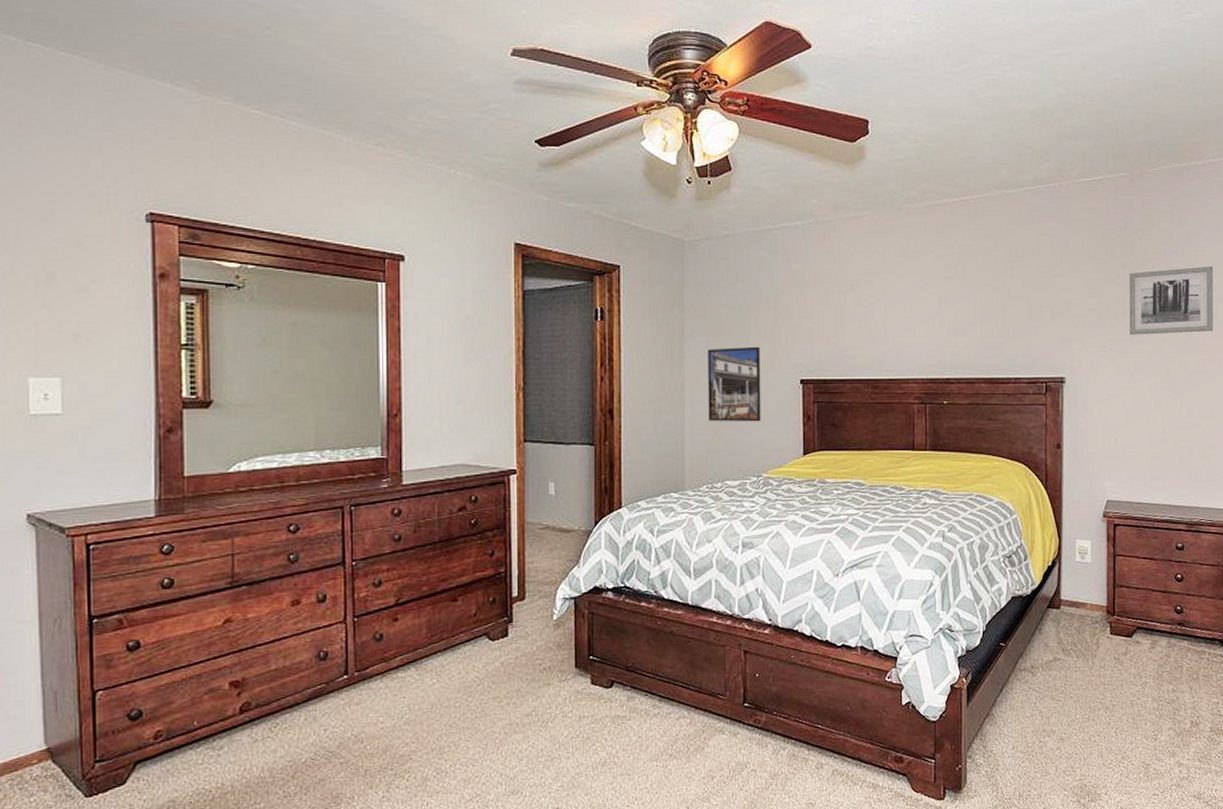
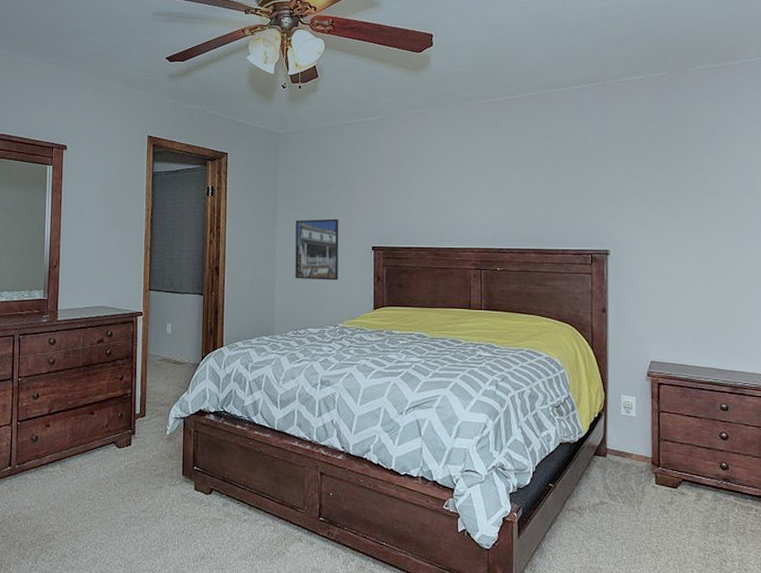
wall art: present [1129,265,1214,335] -> none [670,153,754,214]

